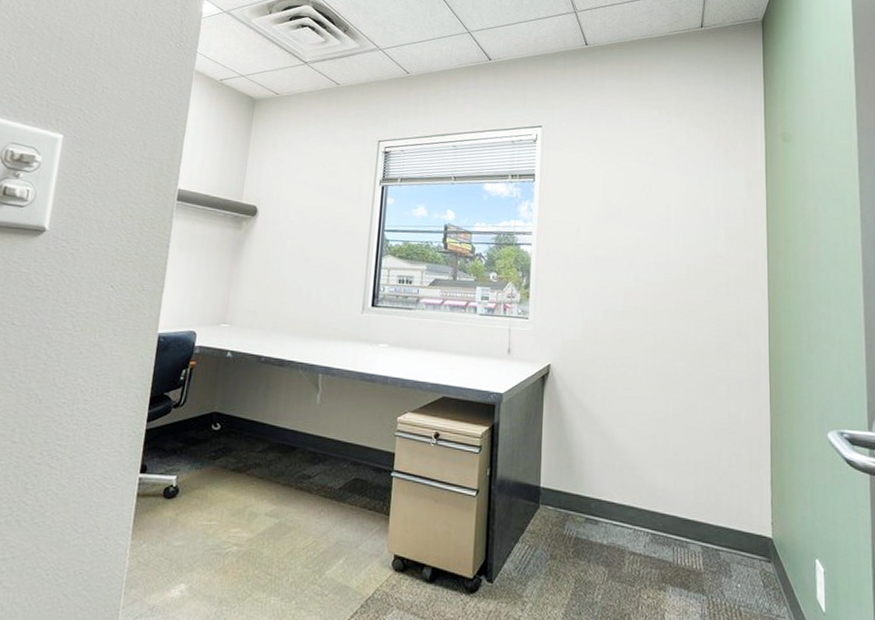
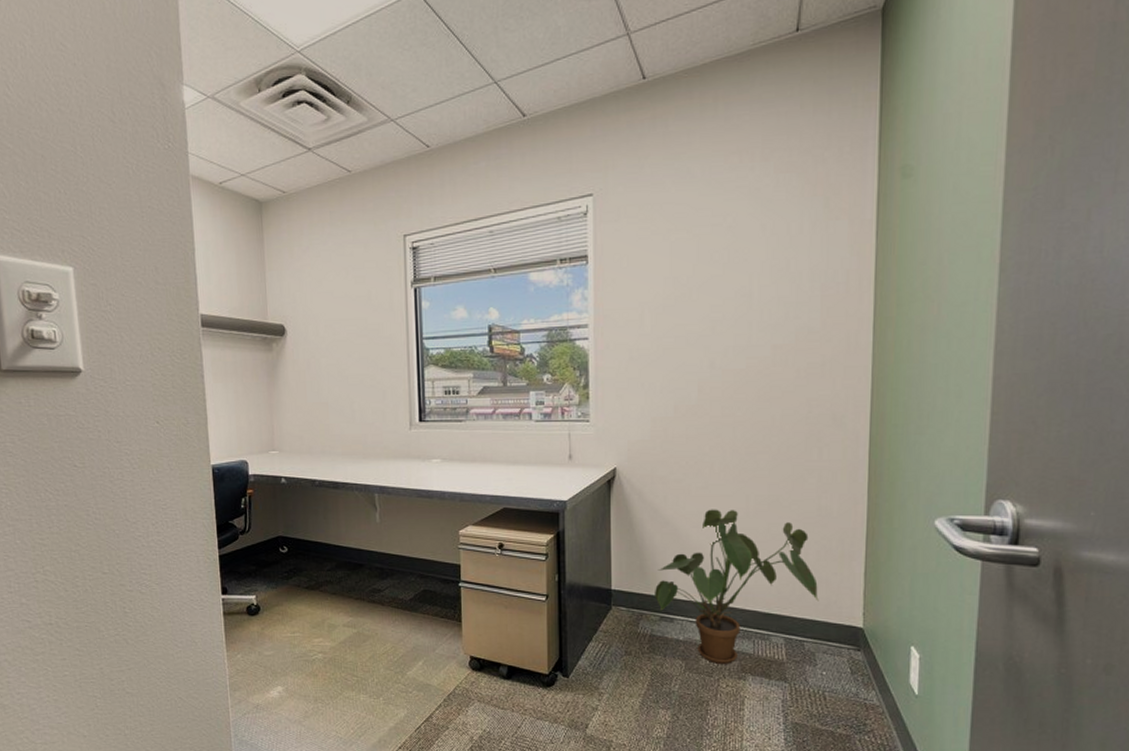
house plant: none [580,410,732,573] -> present [654,509,819,664]

